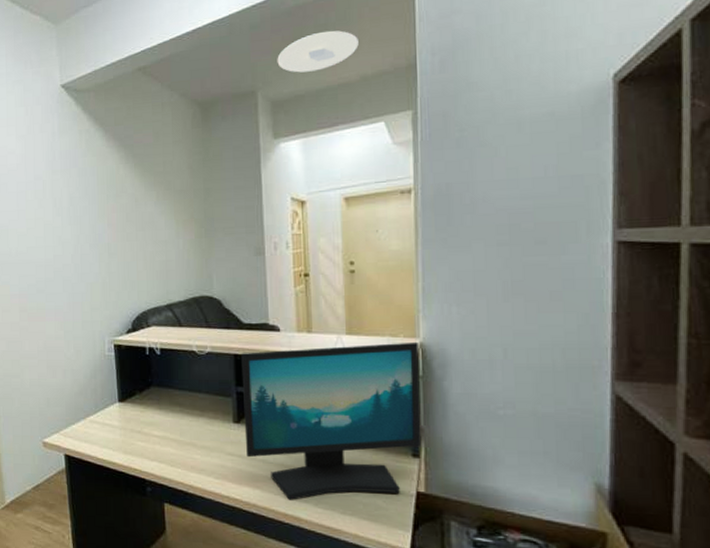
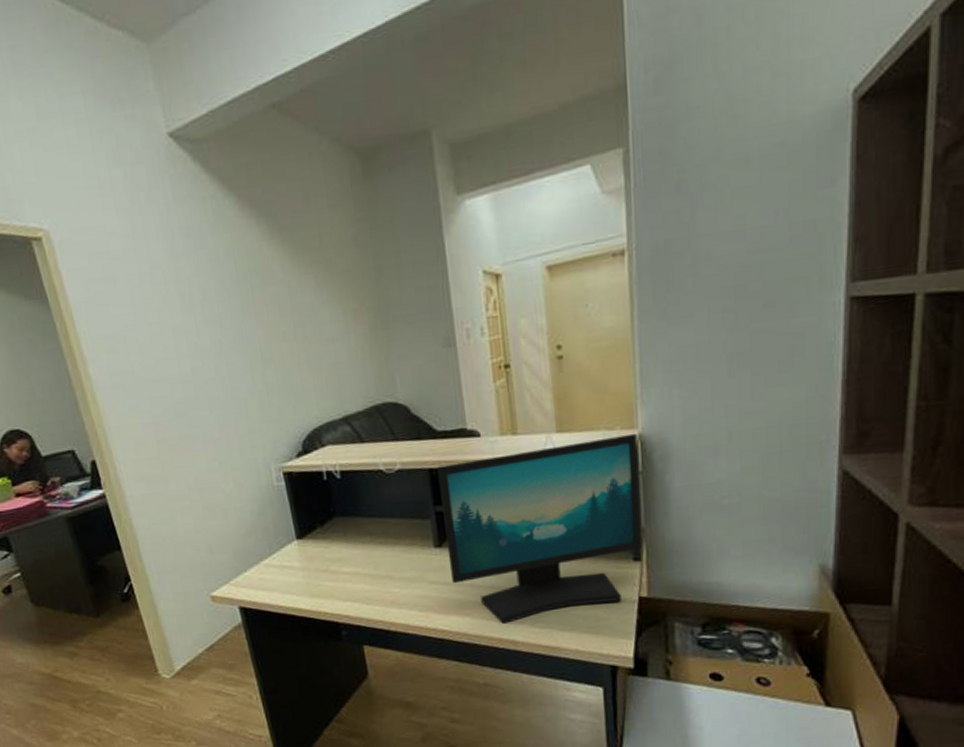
ceiling light: present [277,30,359,73] -> none [453,40,555,103]

